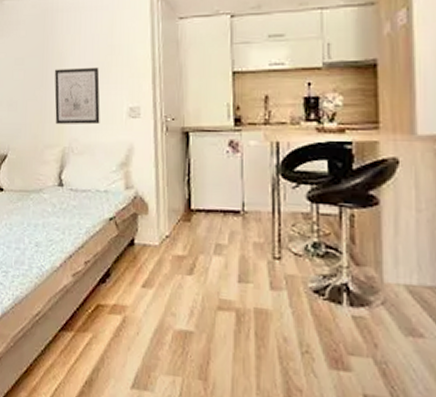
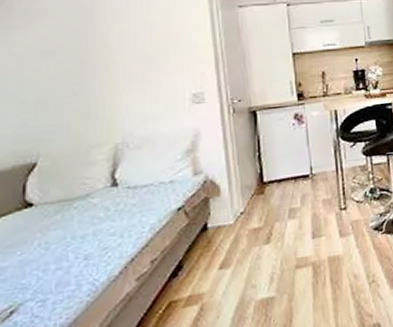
wall art: present [54,67,100,125] -> none [97,56,159,119]

